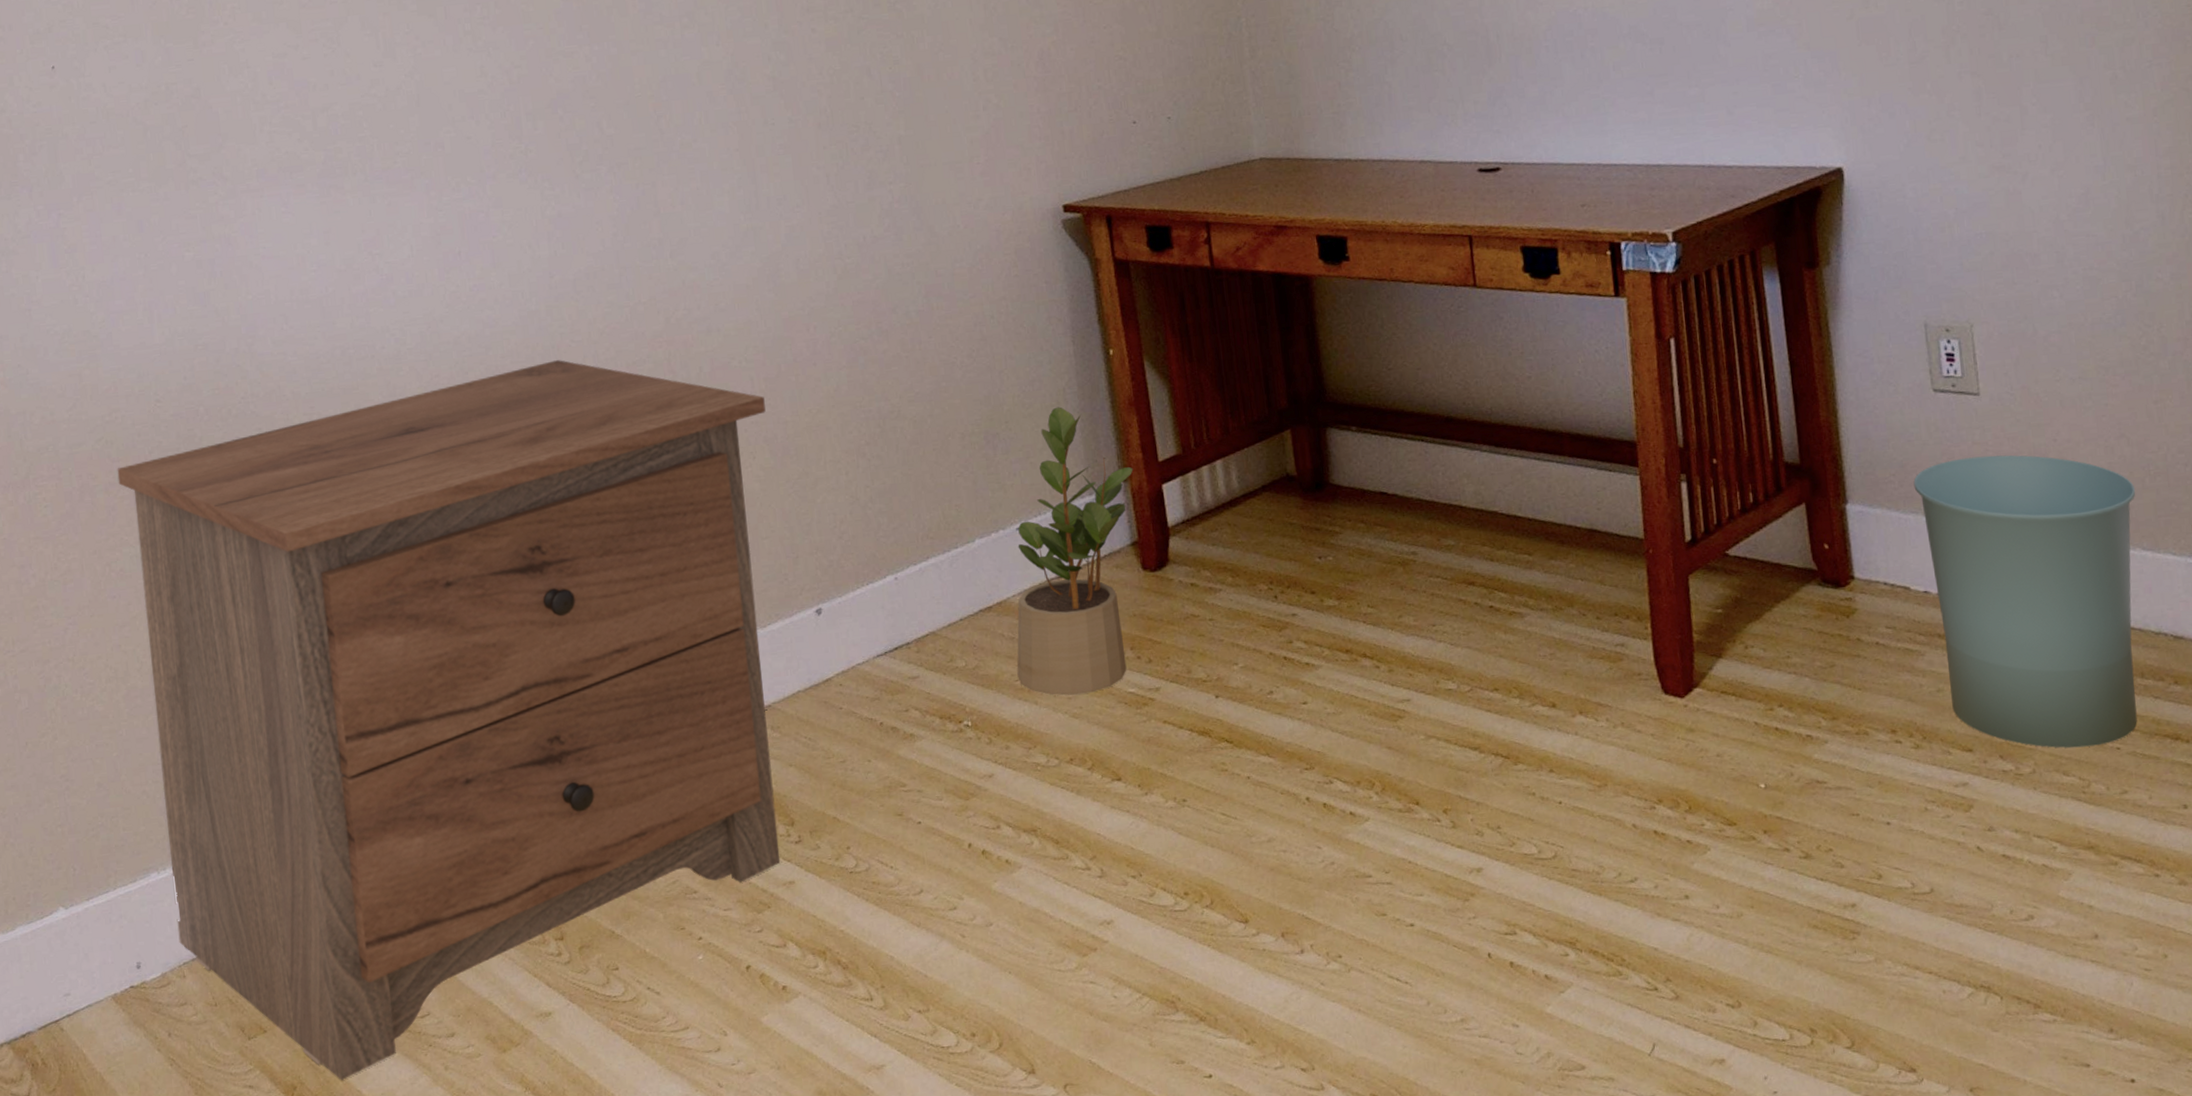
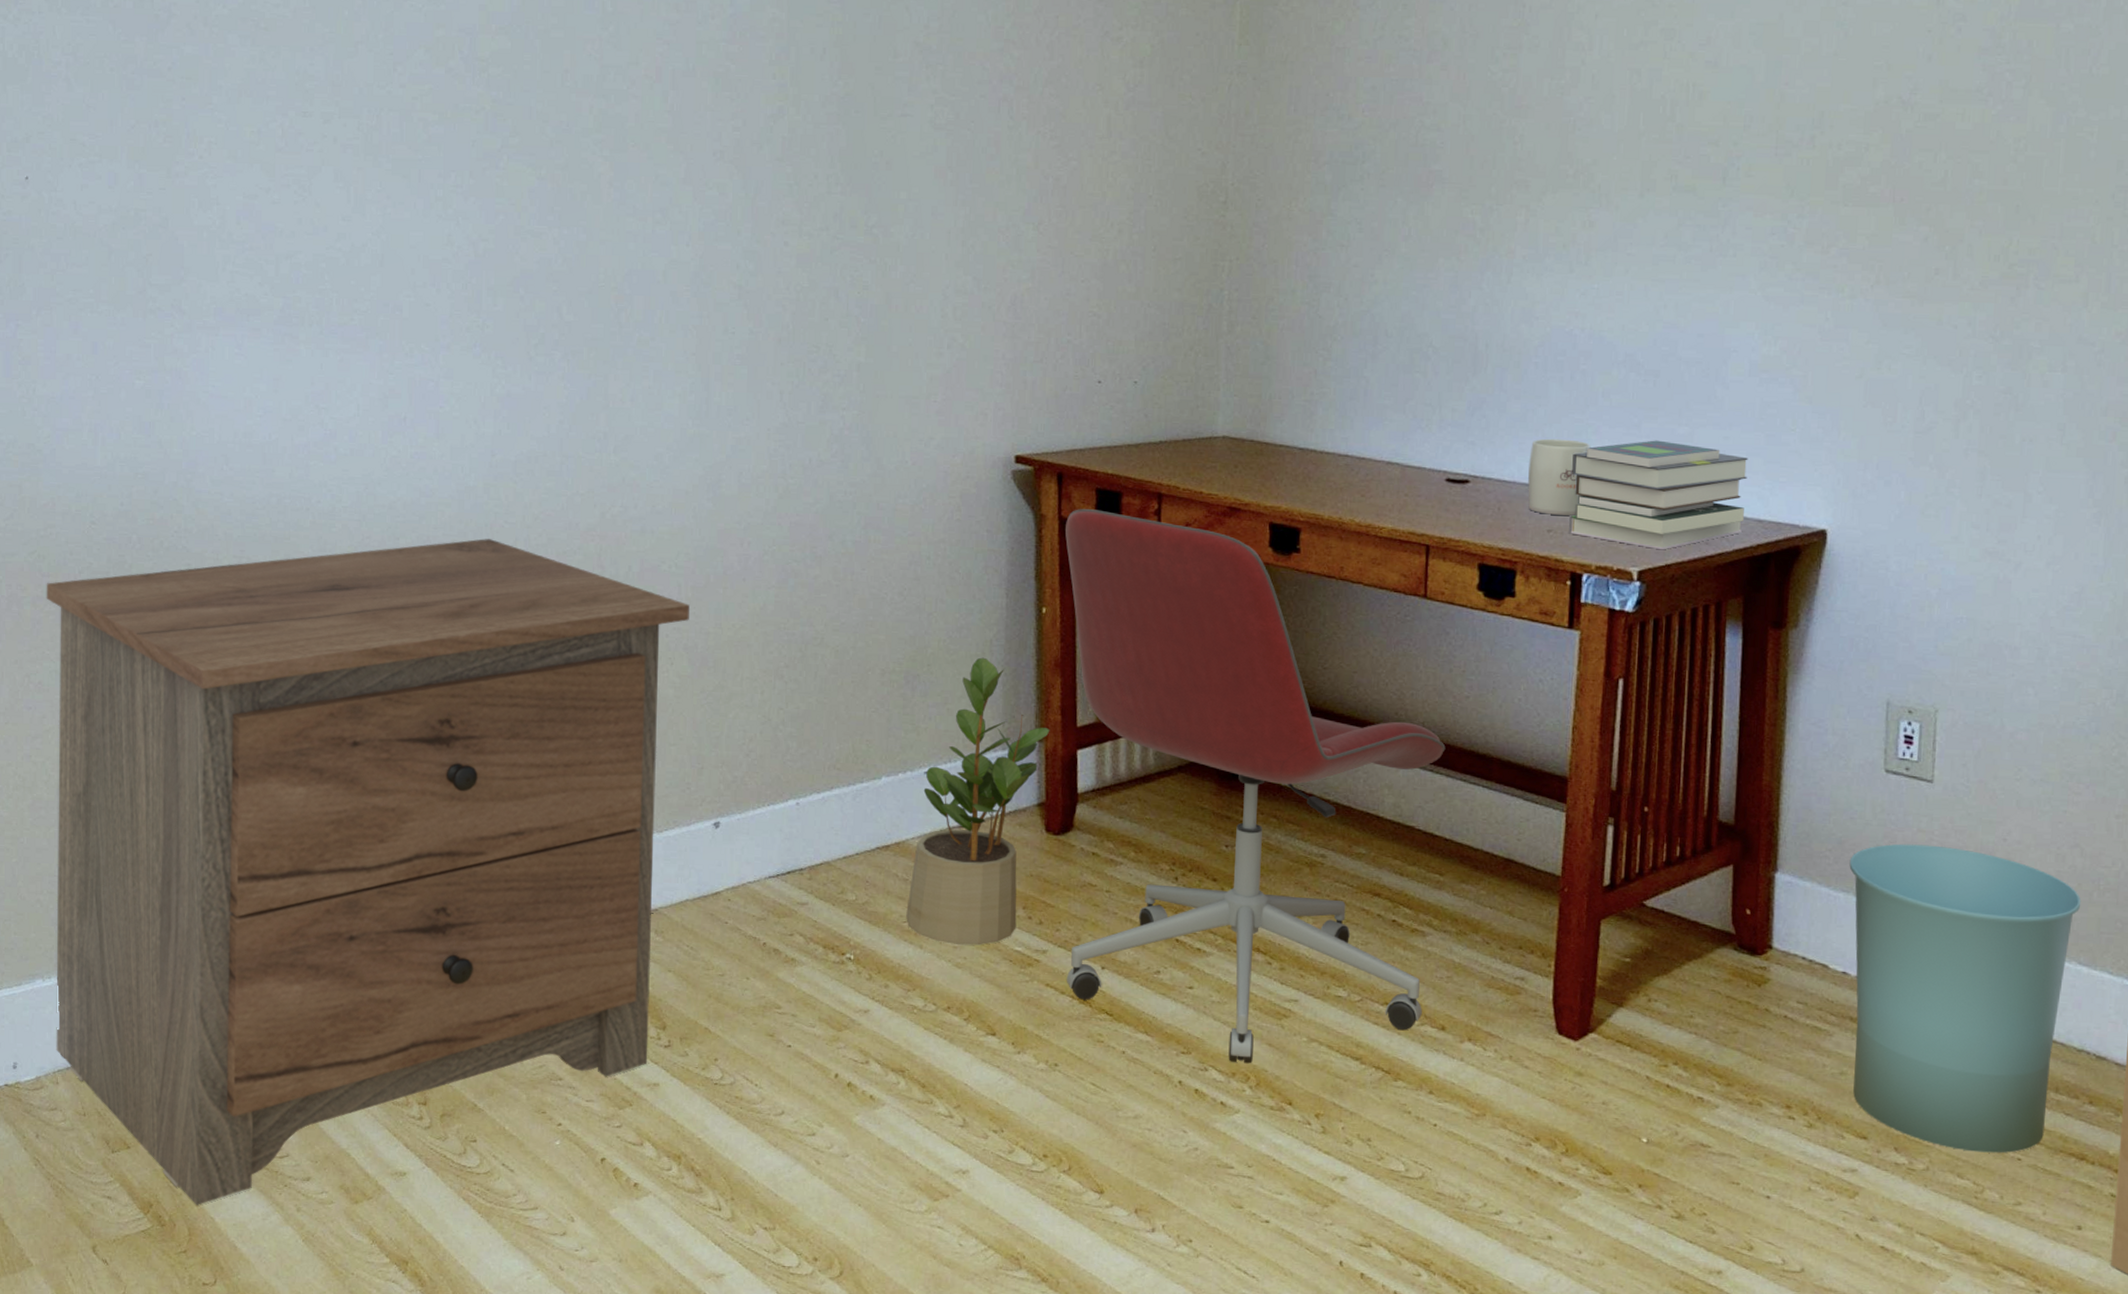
office chair: none [1121,246,1532,771] -> present [1065,509,1446,1064]
mug: none [1553,115,1610,190] -> present [1527,438,1591,516]
books: none [1594,104,1765,209] -> present [1569,440,1748,550]

